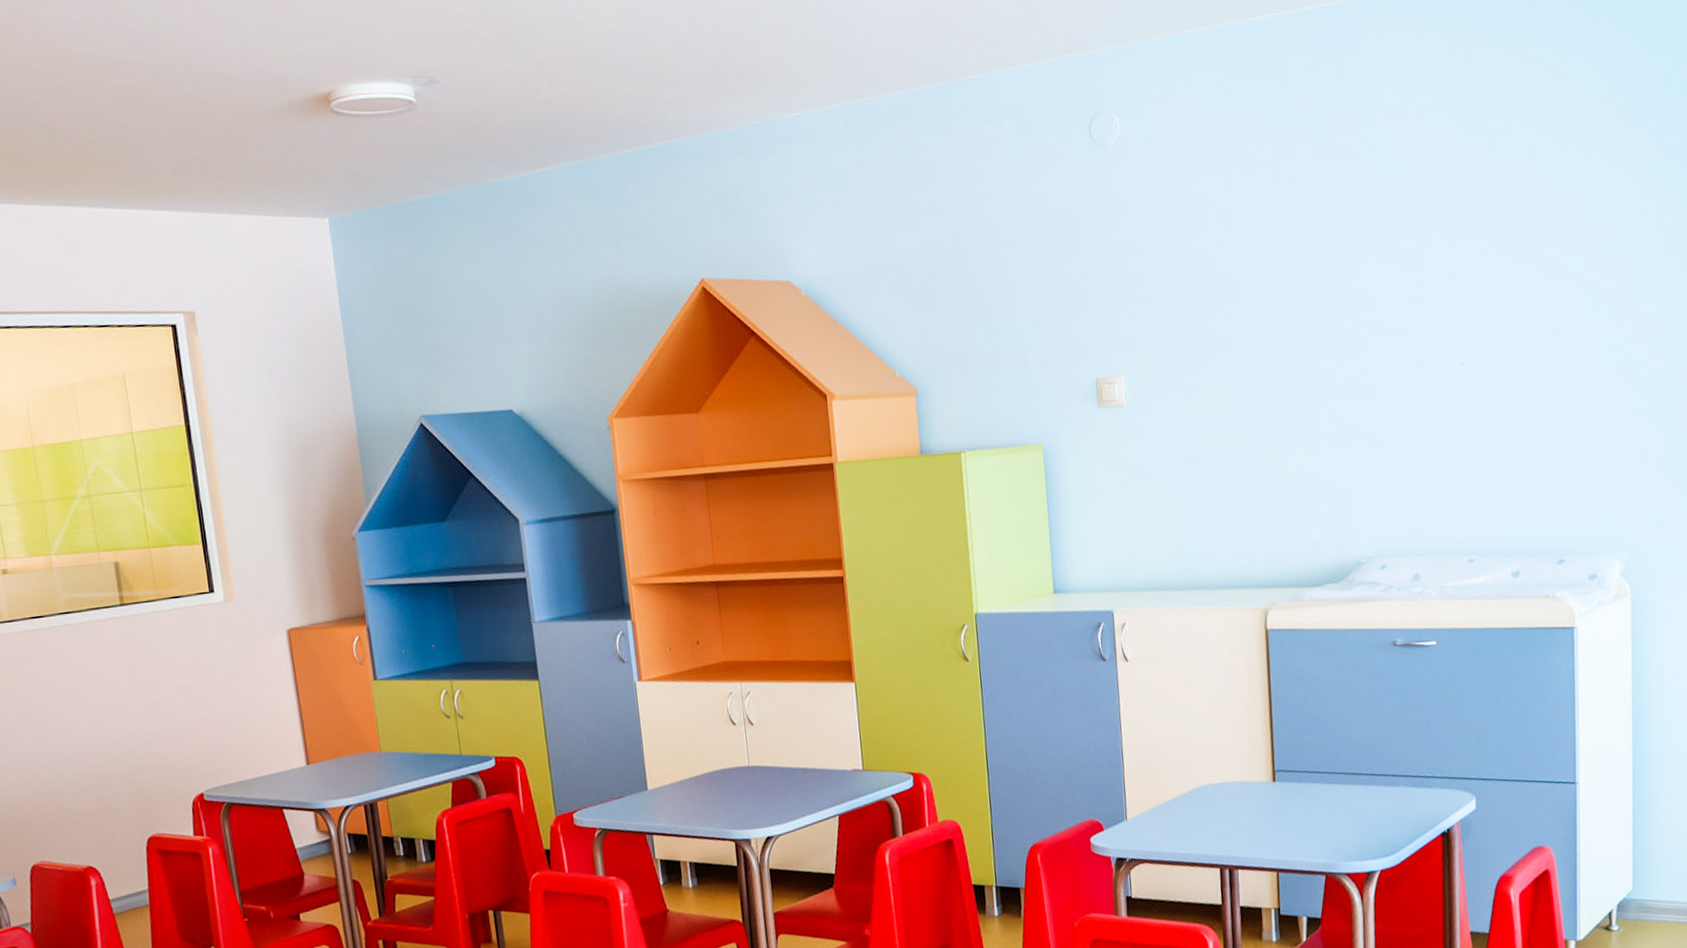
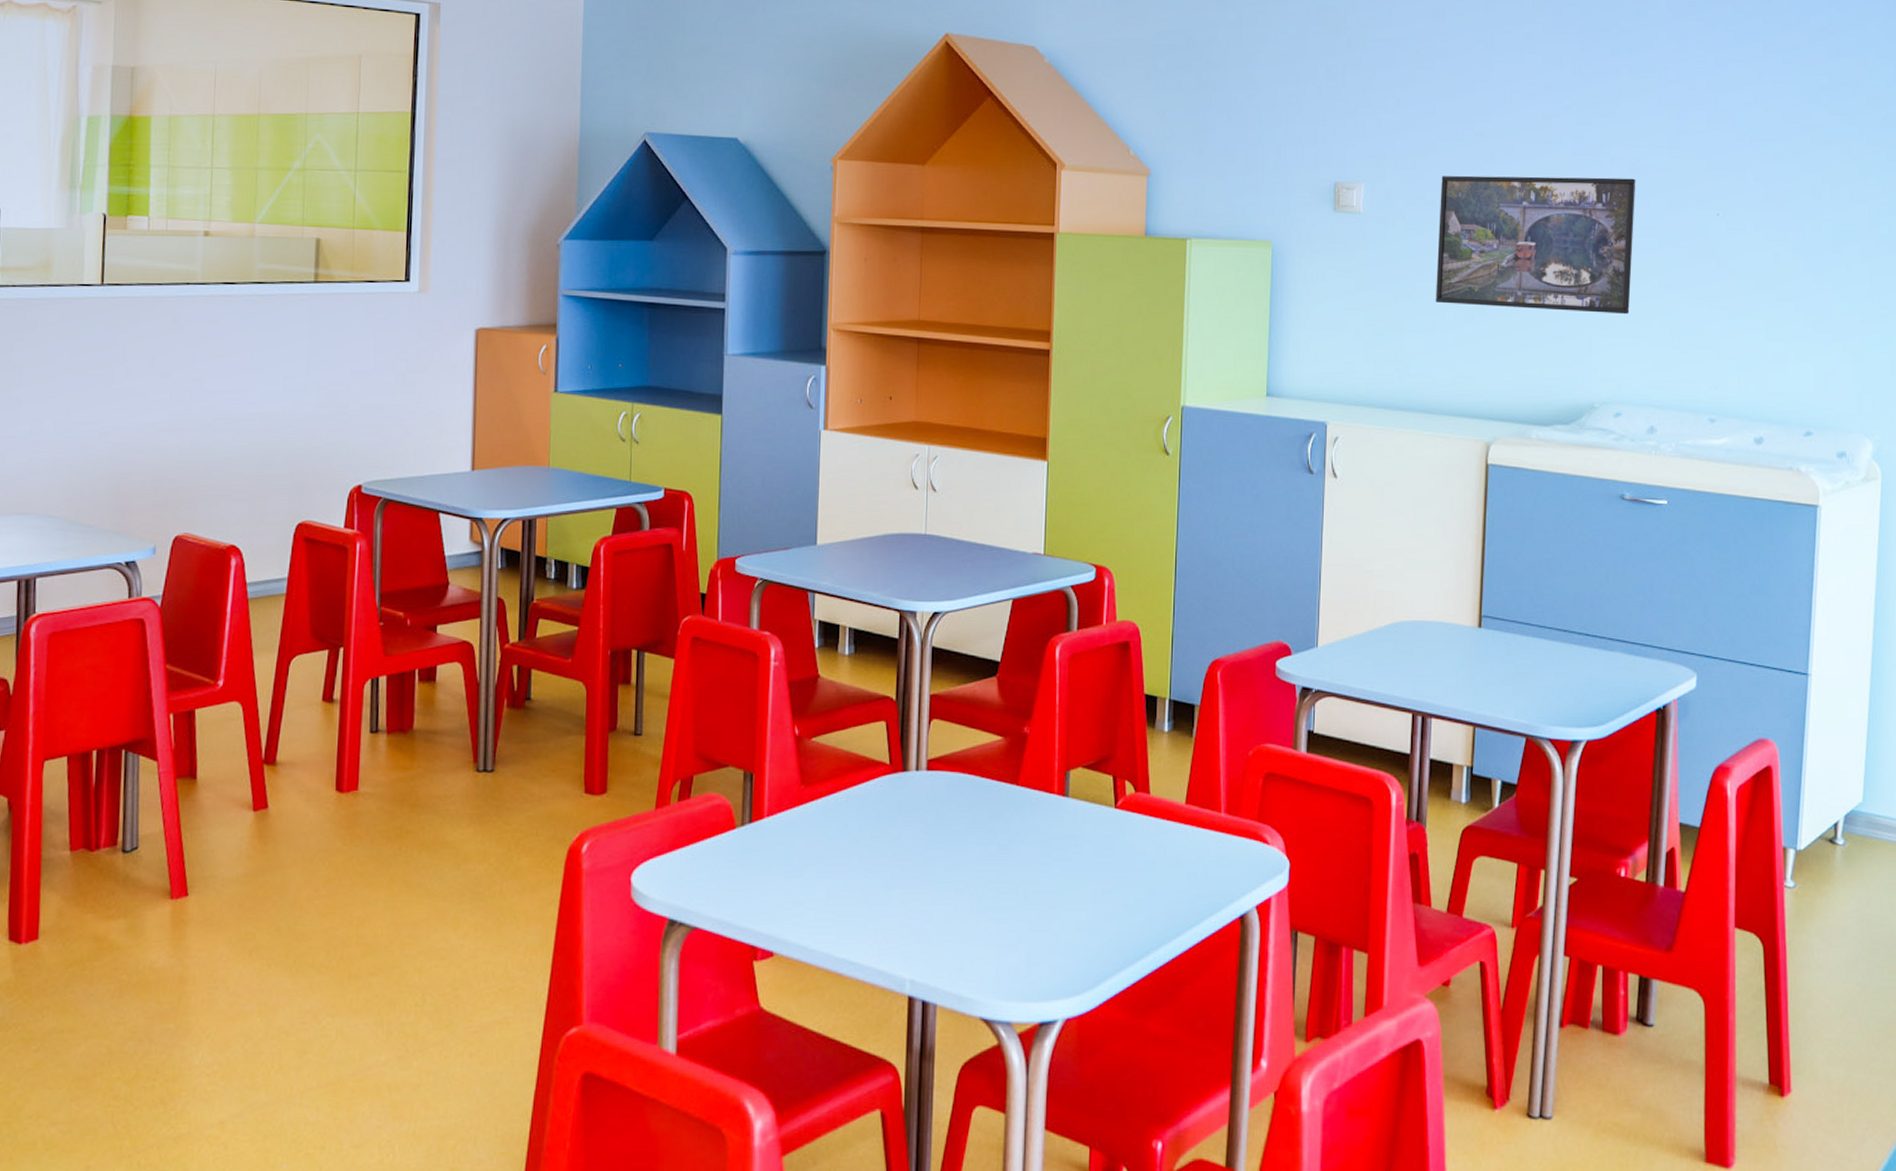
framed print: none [1197,338,1387,483] -> present [1435,175,1636,315]

